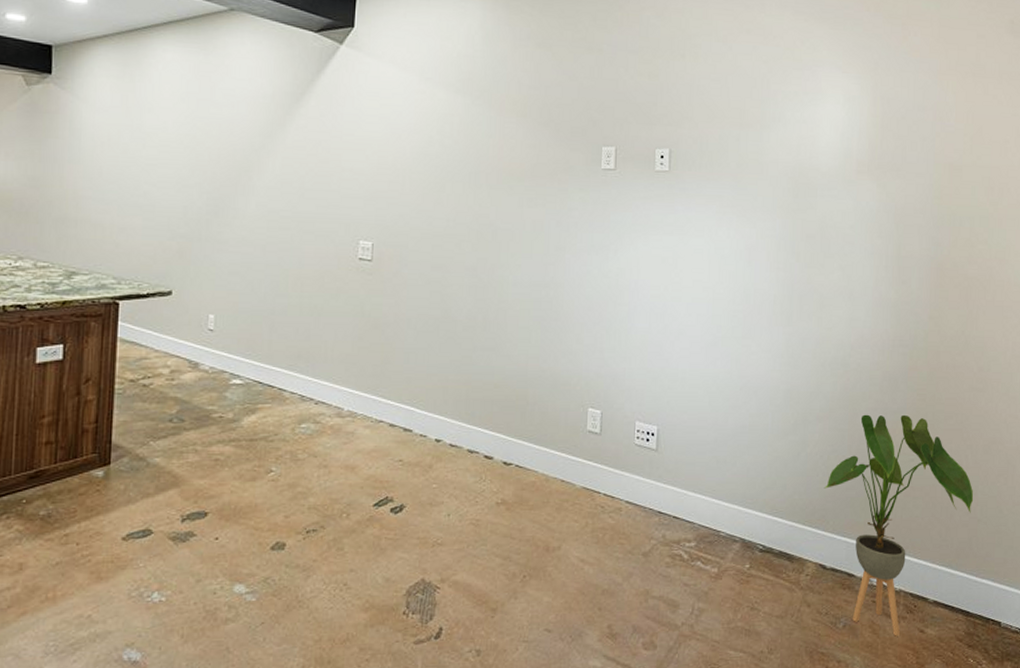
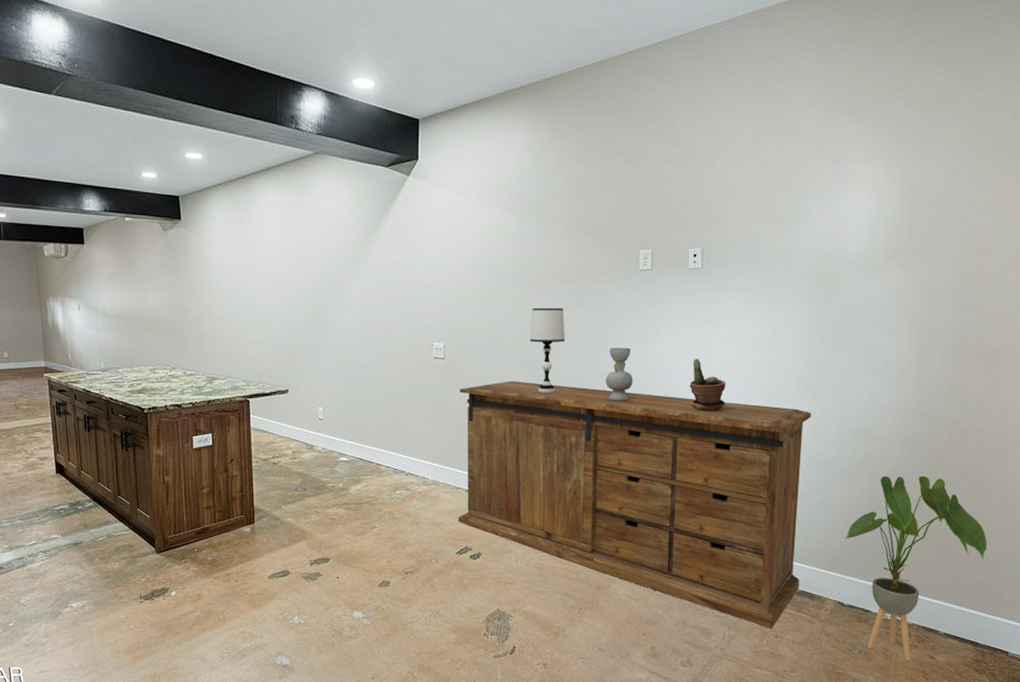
sideboard: none [378,291,787,599] -> present [458,381,811,629]
table lamp: none [474,206,517,308] -> present [529,308,566,394]
decorative vase: none [561,256,593,320] -> present [606,347,633,401]
potted plant: none [655,272,696,335] -> present [689,357,726,412]

